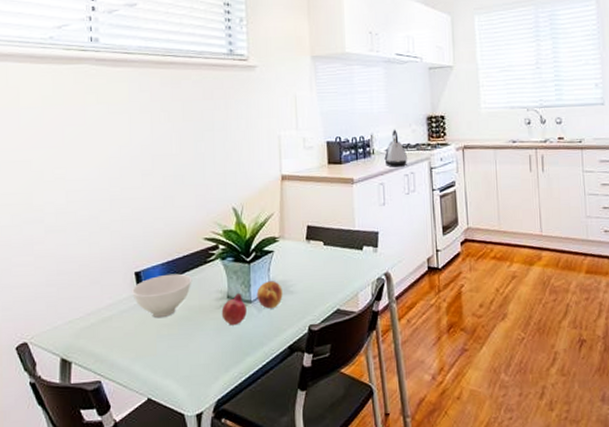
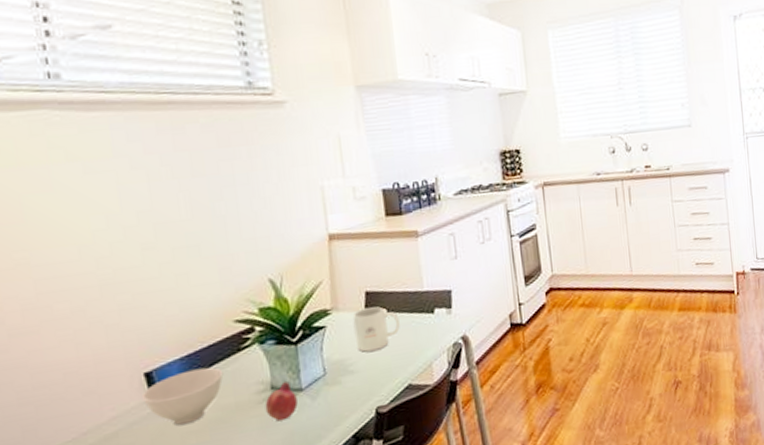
fruit: present [256,281,283,309] -> none [308,361,341,396]
mug: none [295,239,333,277] -> present [353,306,400,352]
kettle: present [384,129,408,167] -> none [453,169,481,214]

